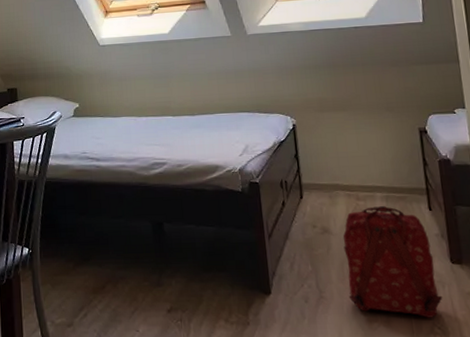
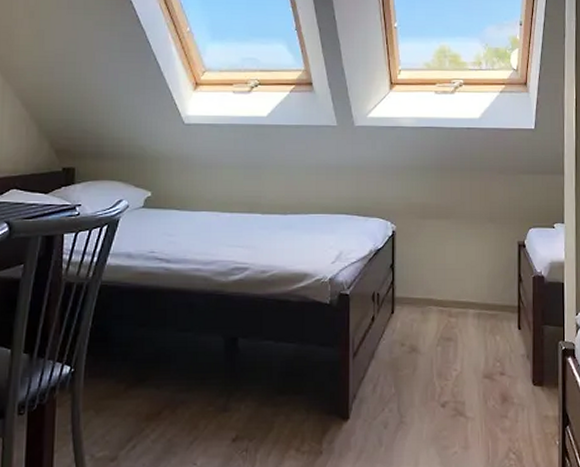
backpack: present [343,206,443,318] -> none [429,324,521,443]

